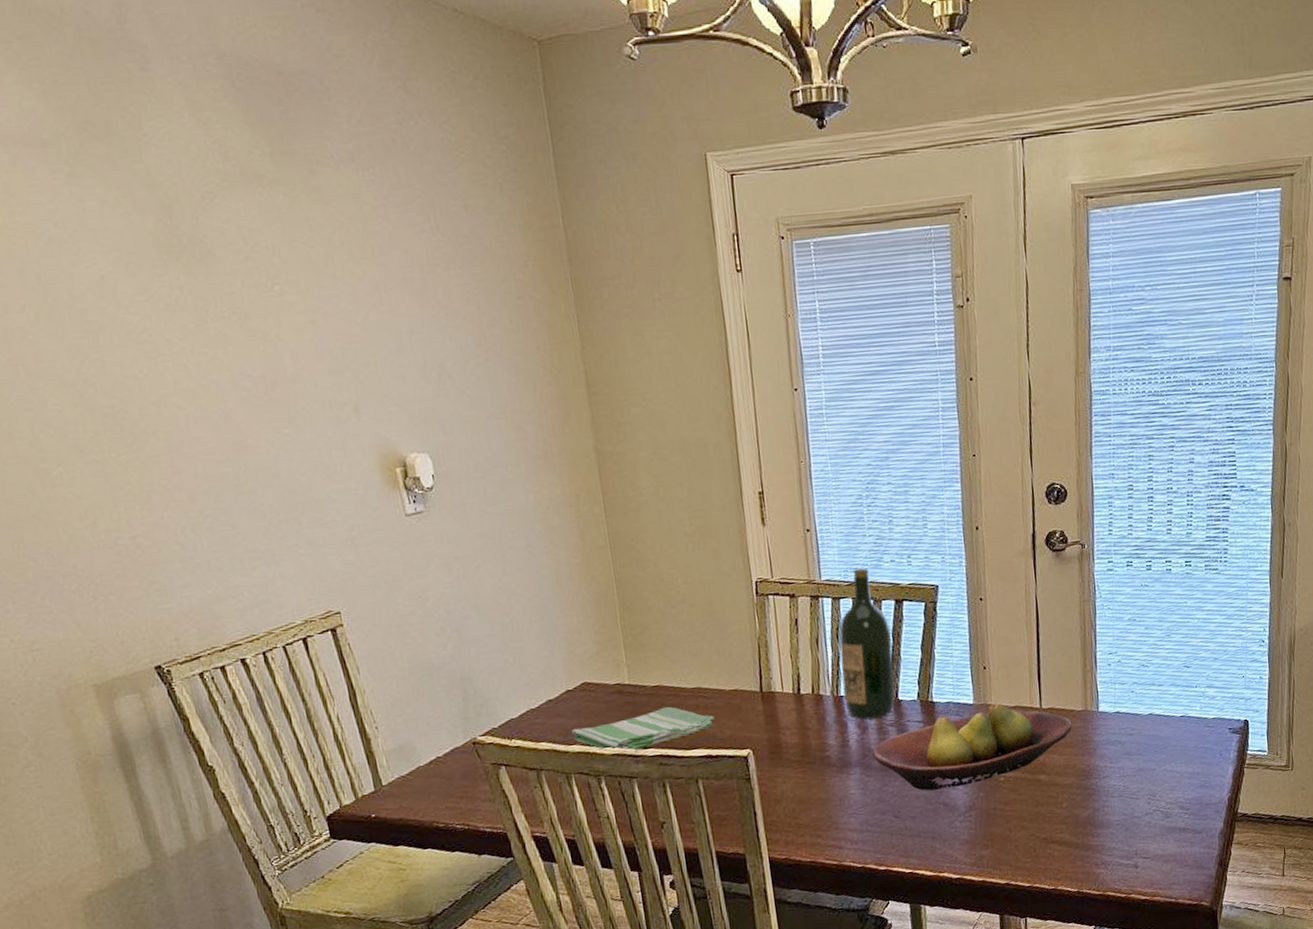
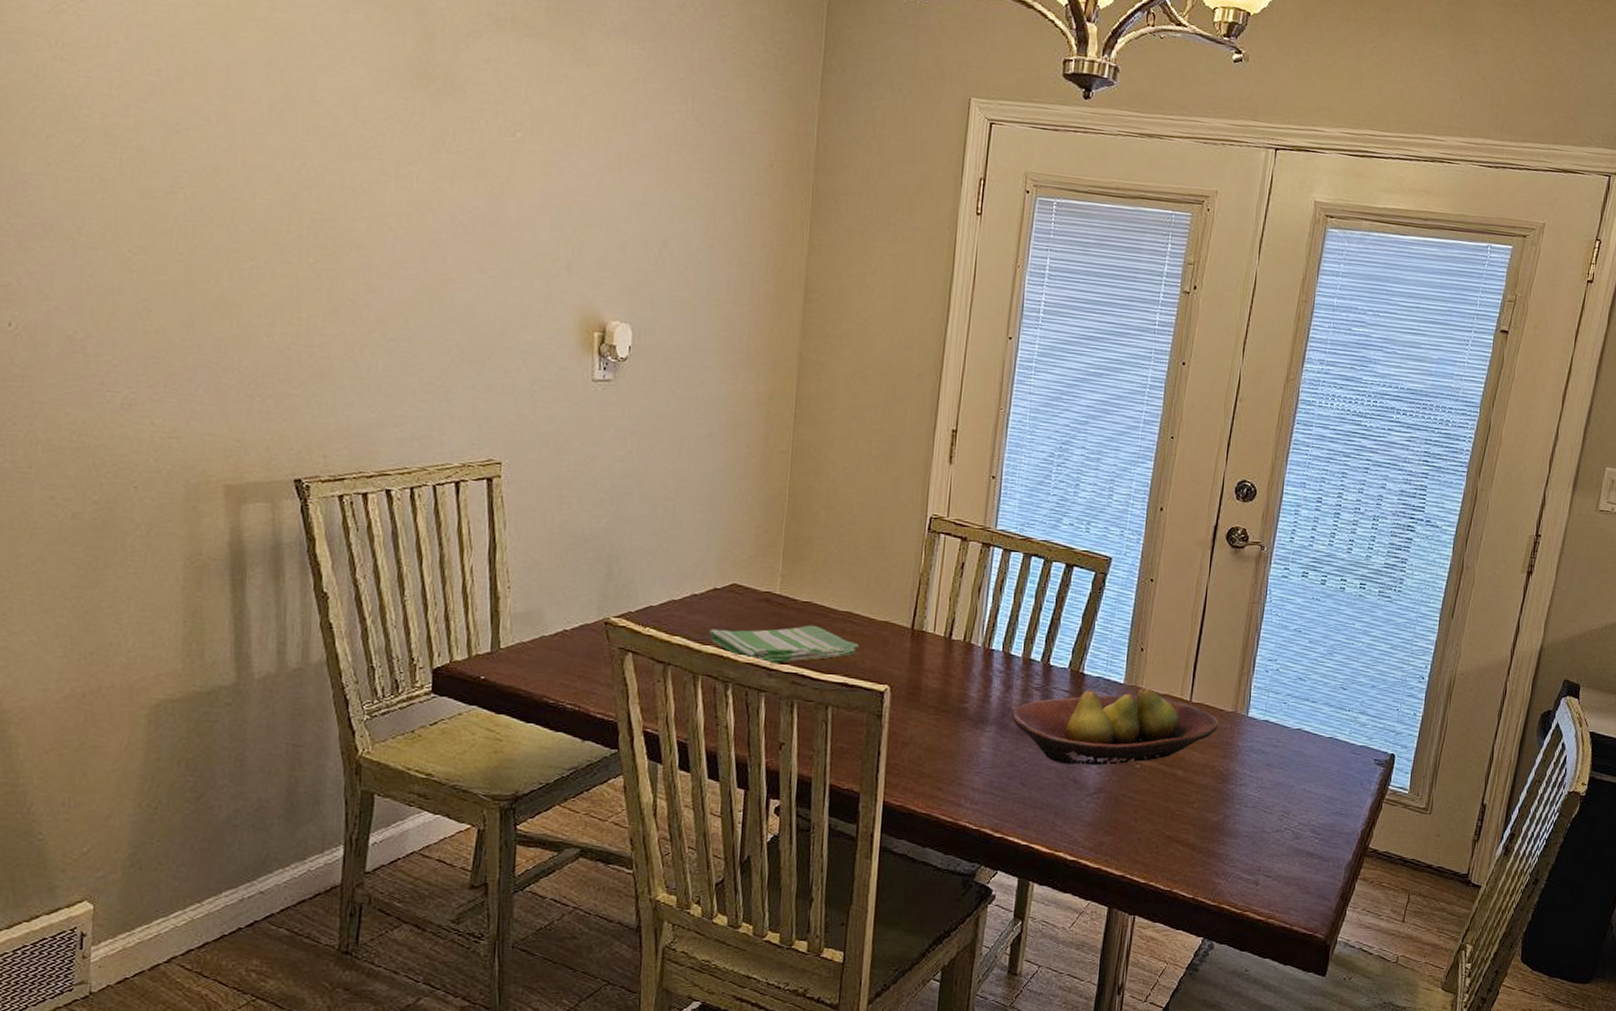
wine bottle: present [839,568,895,720] -> none [994,525,1056,679]

